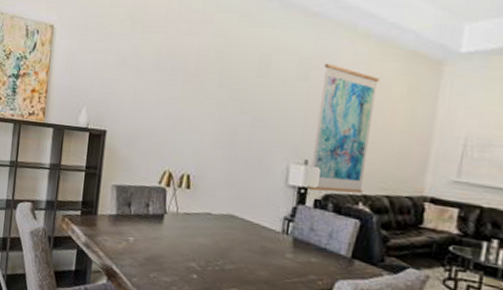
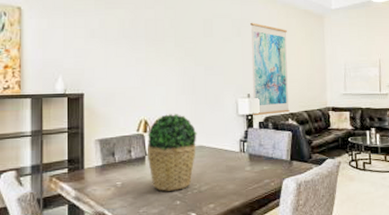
potted plant: none [166,169,230,263] -> present [146,114,197,191]

